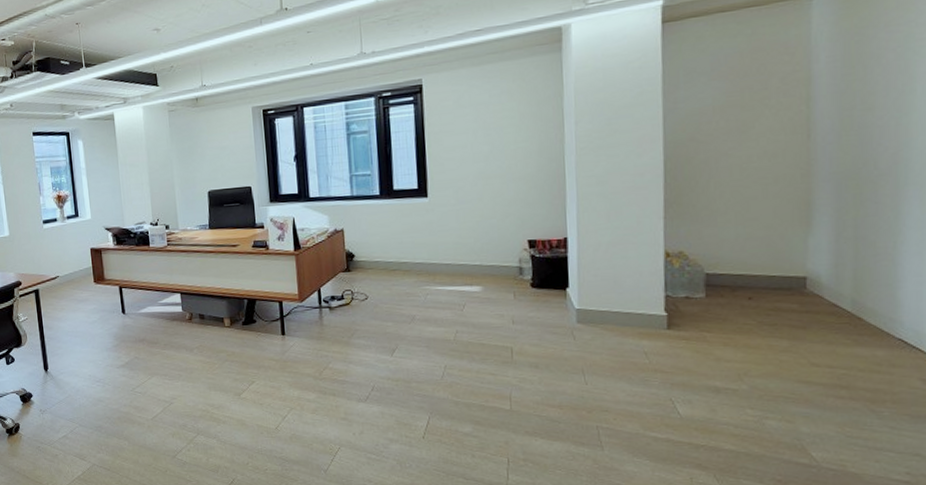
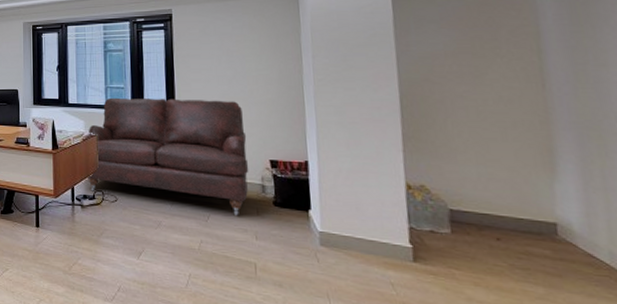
sofa: none [332,179,506,301] -> present [85,97,249,216]

